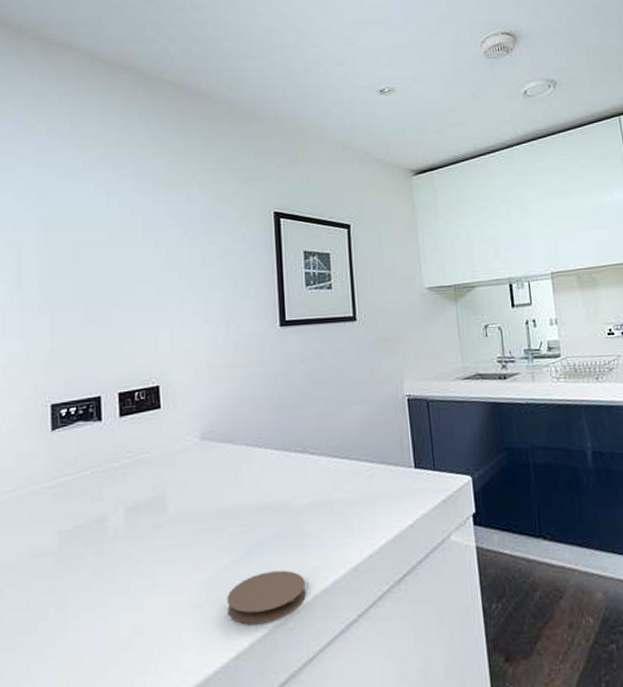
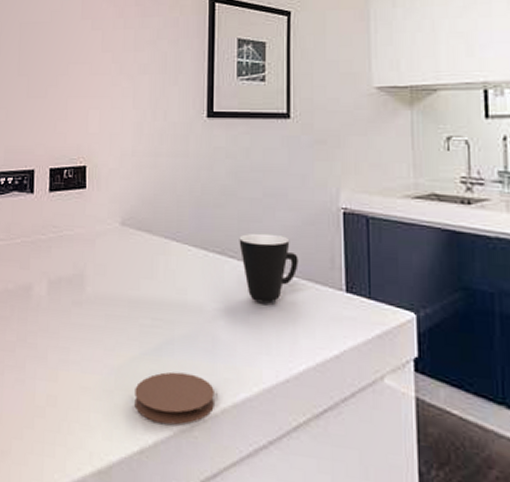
mug: none [318,426,373,492] -> present [239,233,298,304]

